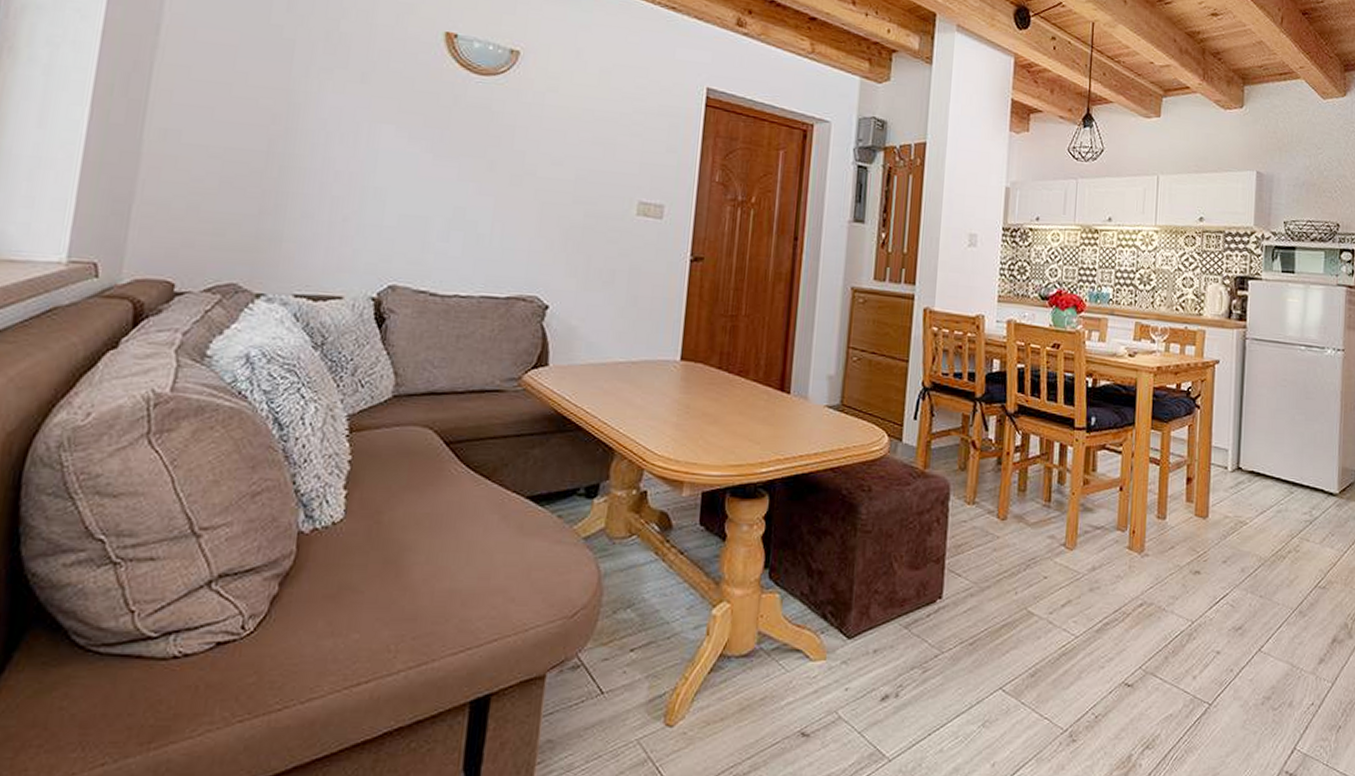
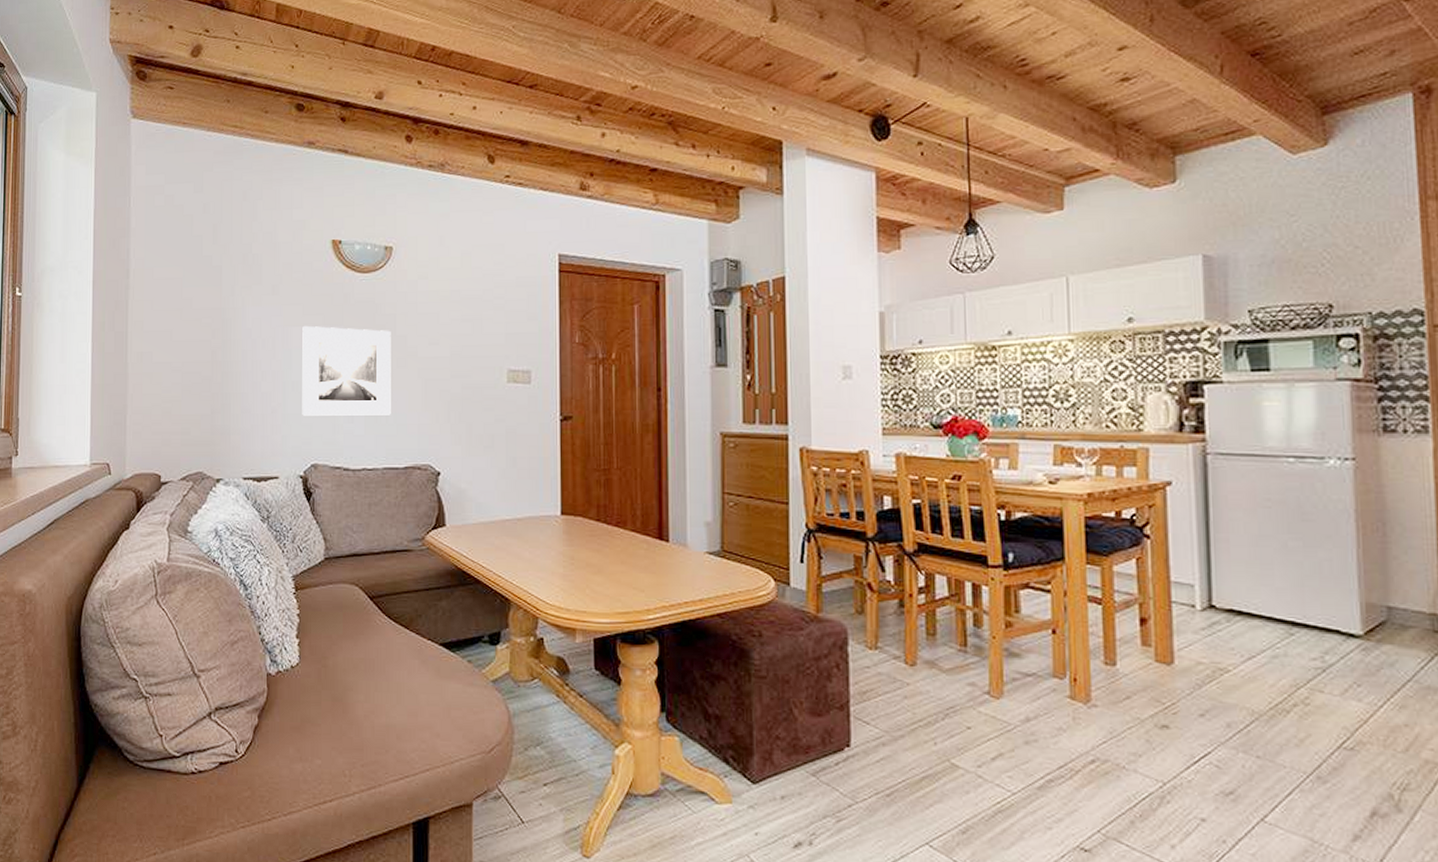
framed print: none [383,124,507,238] -> present [302,325,391,416]

